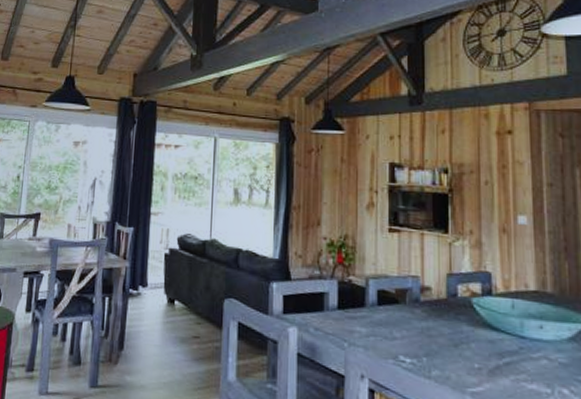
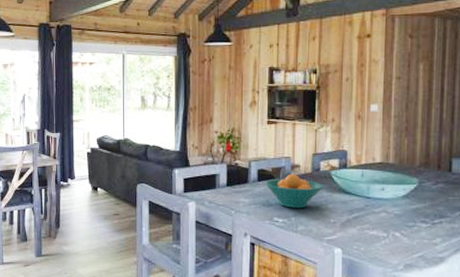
fruit bowl: none [386,298,462,346] -> present [264,174,323,208]

